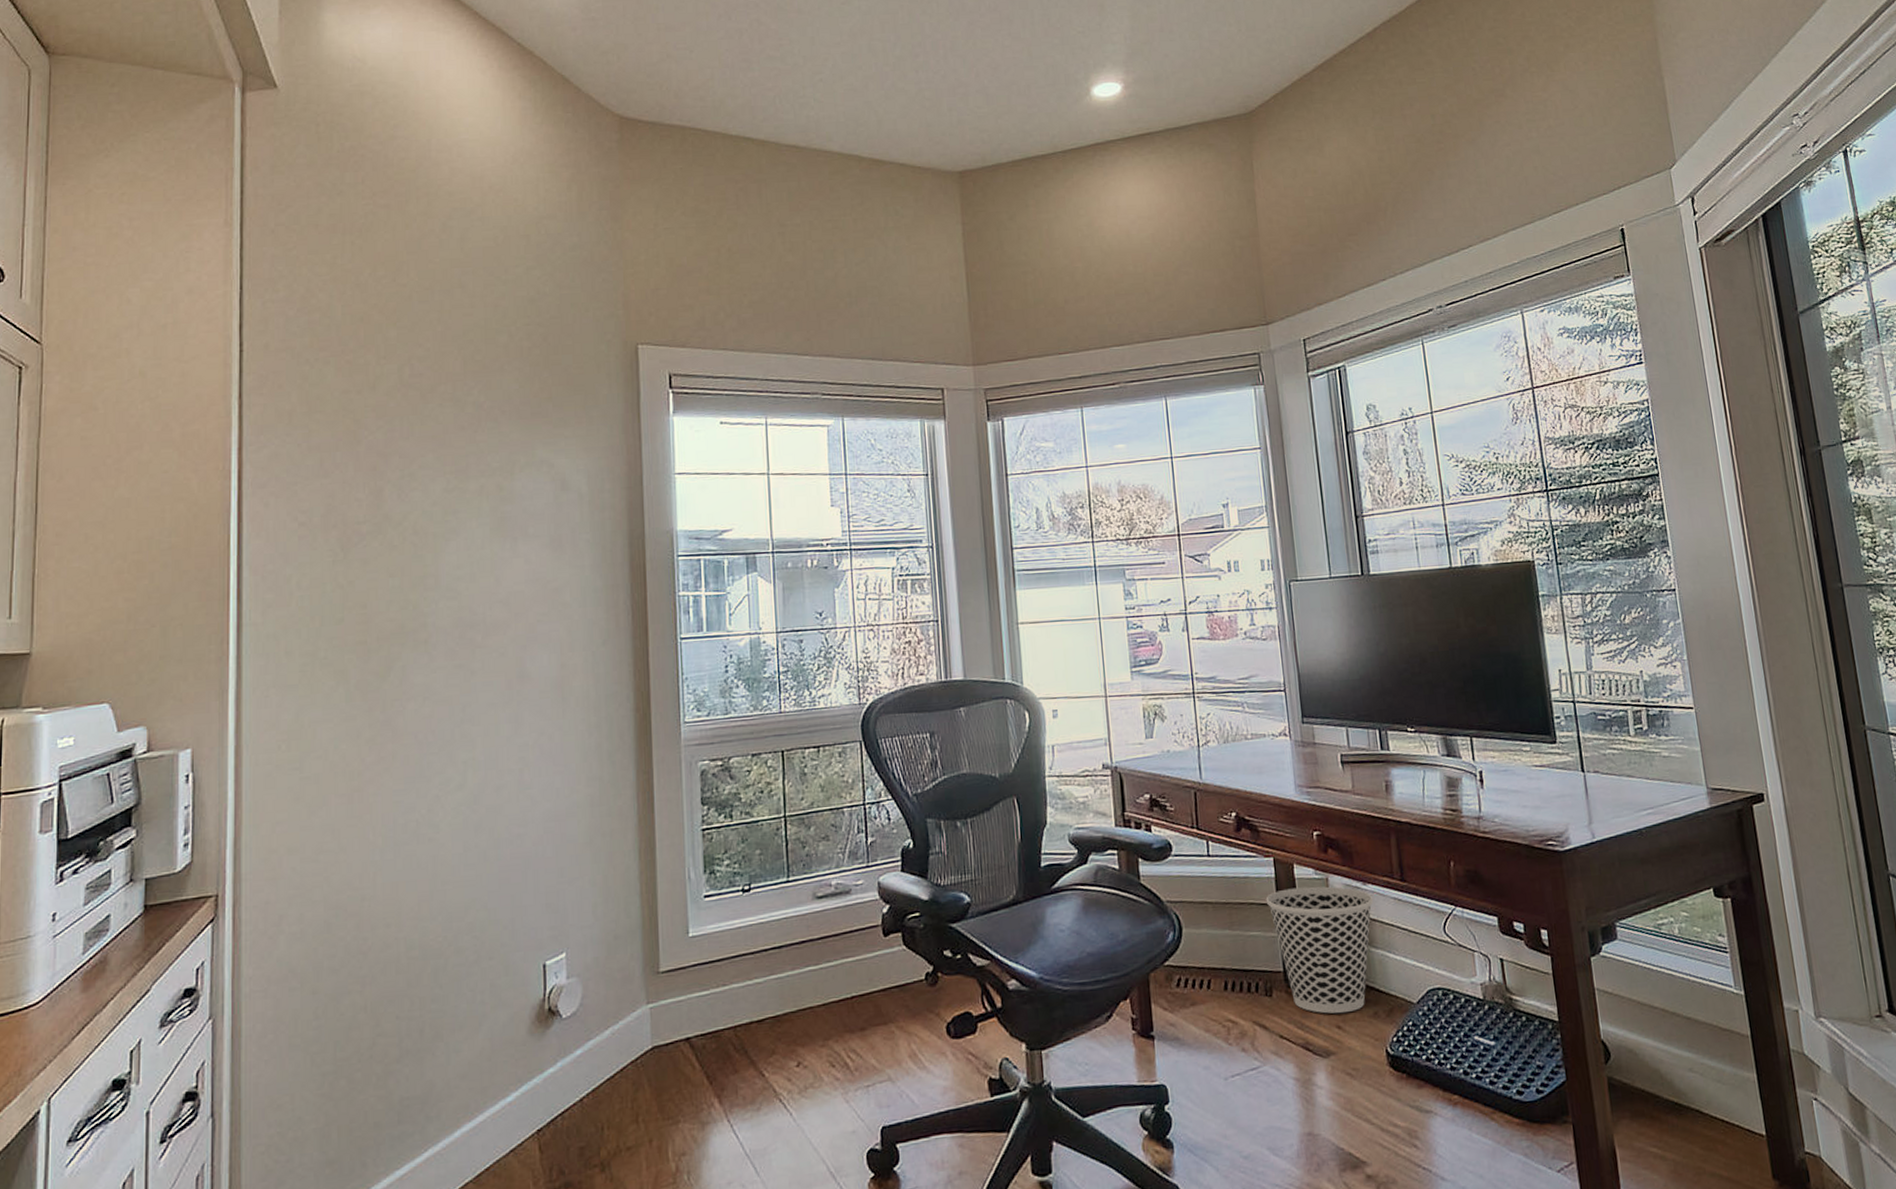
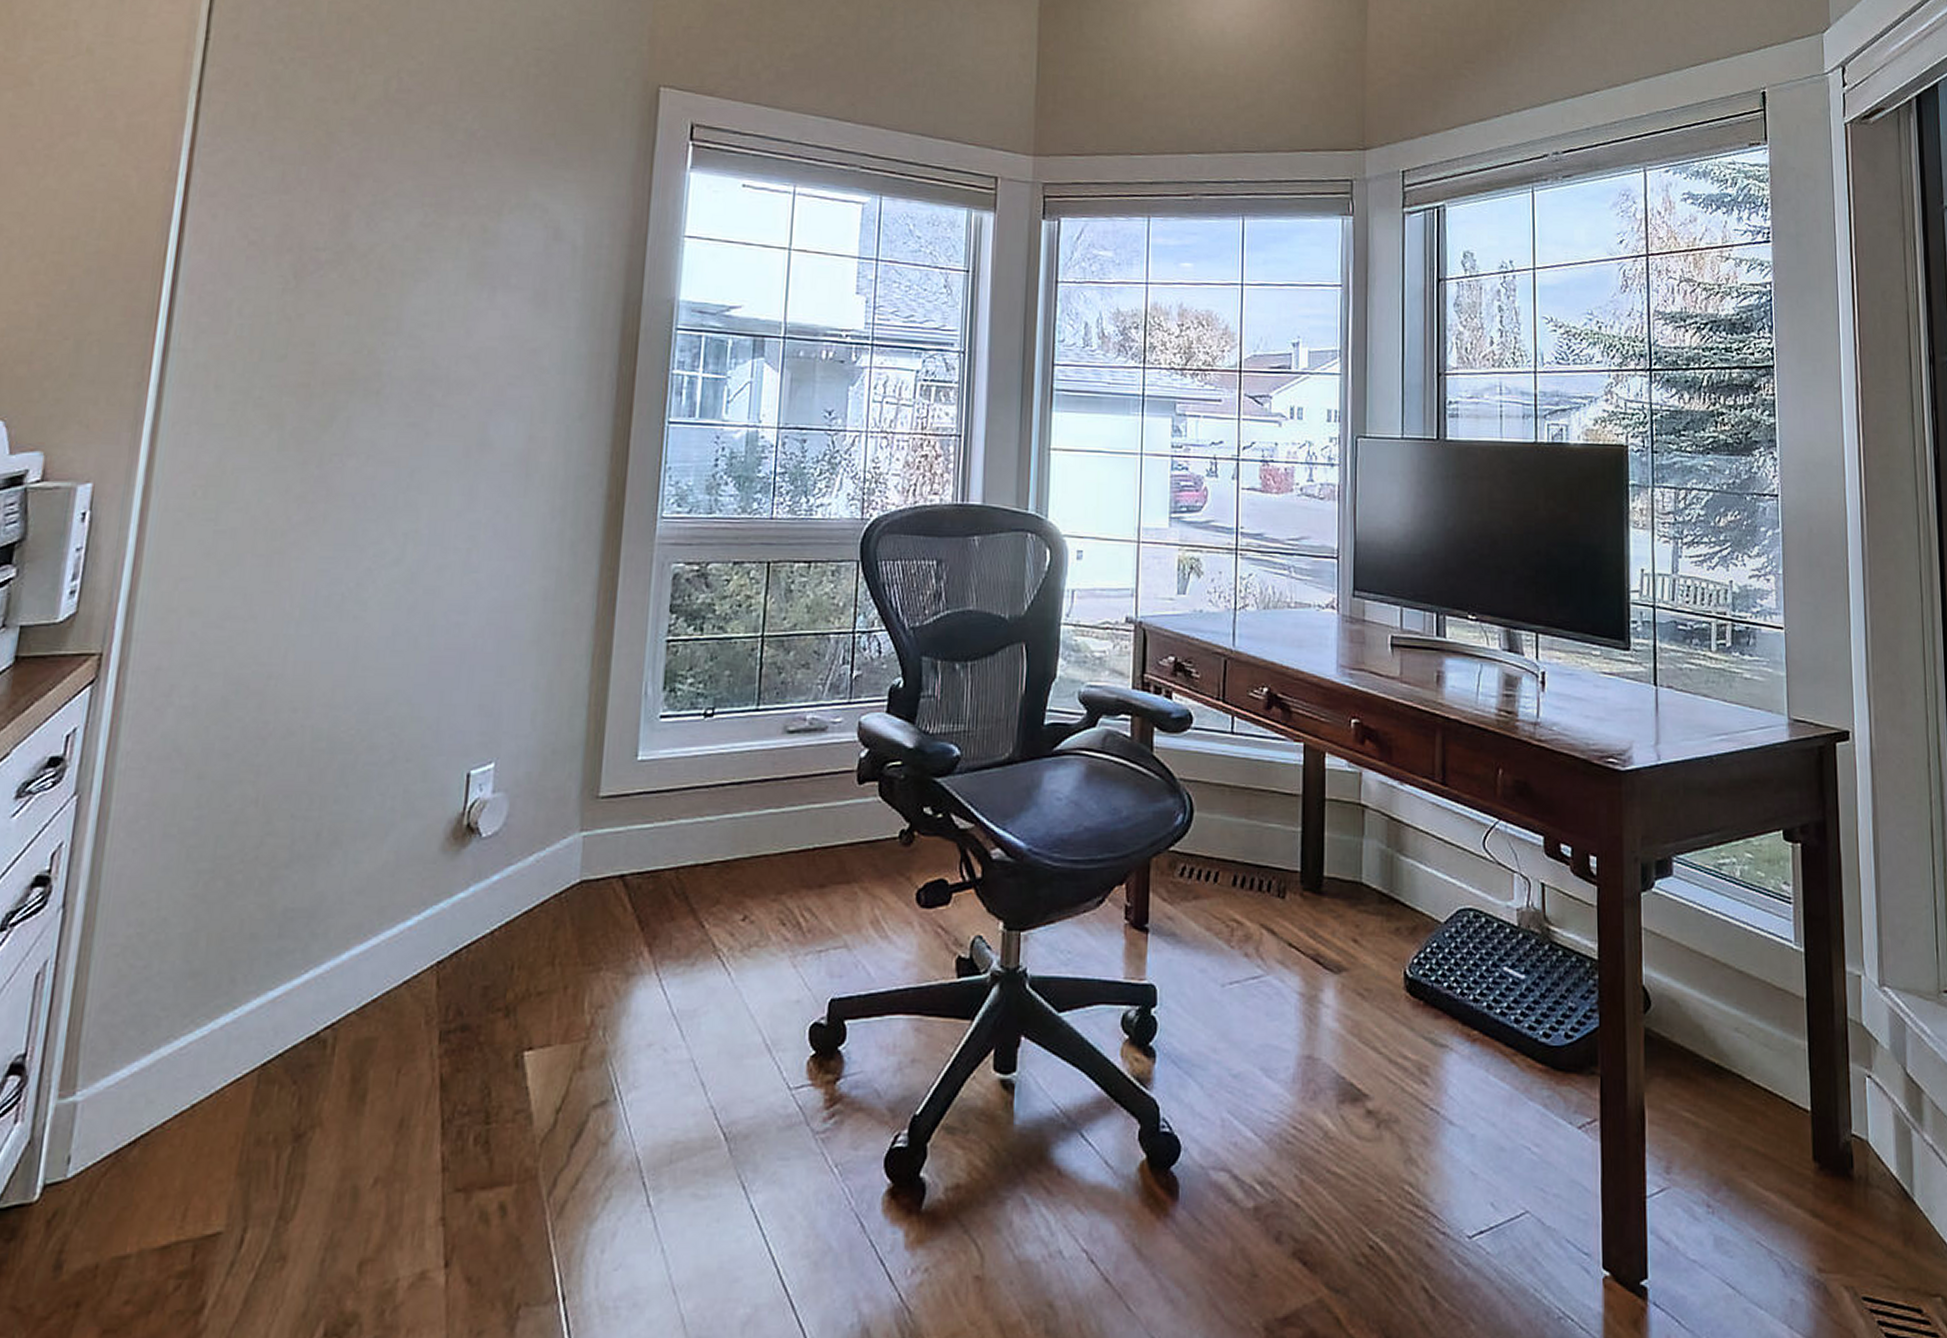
wastebasket: present [1265,886,1374,1014] -> none [1290,779,1409,924]

